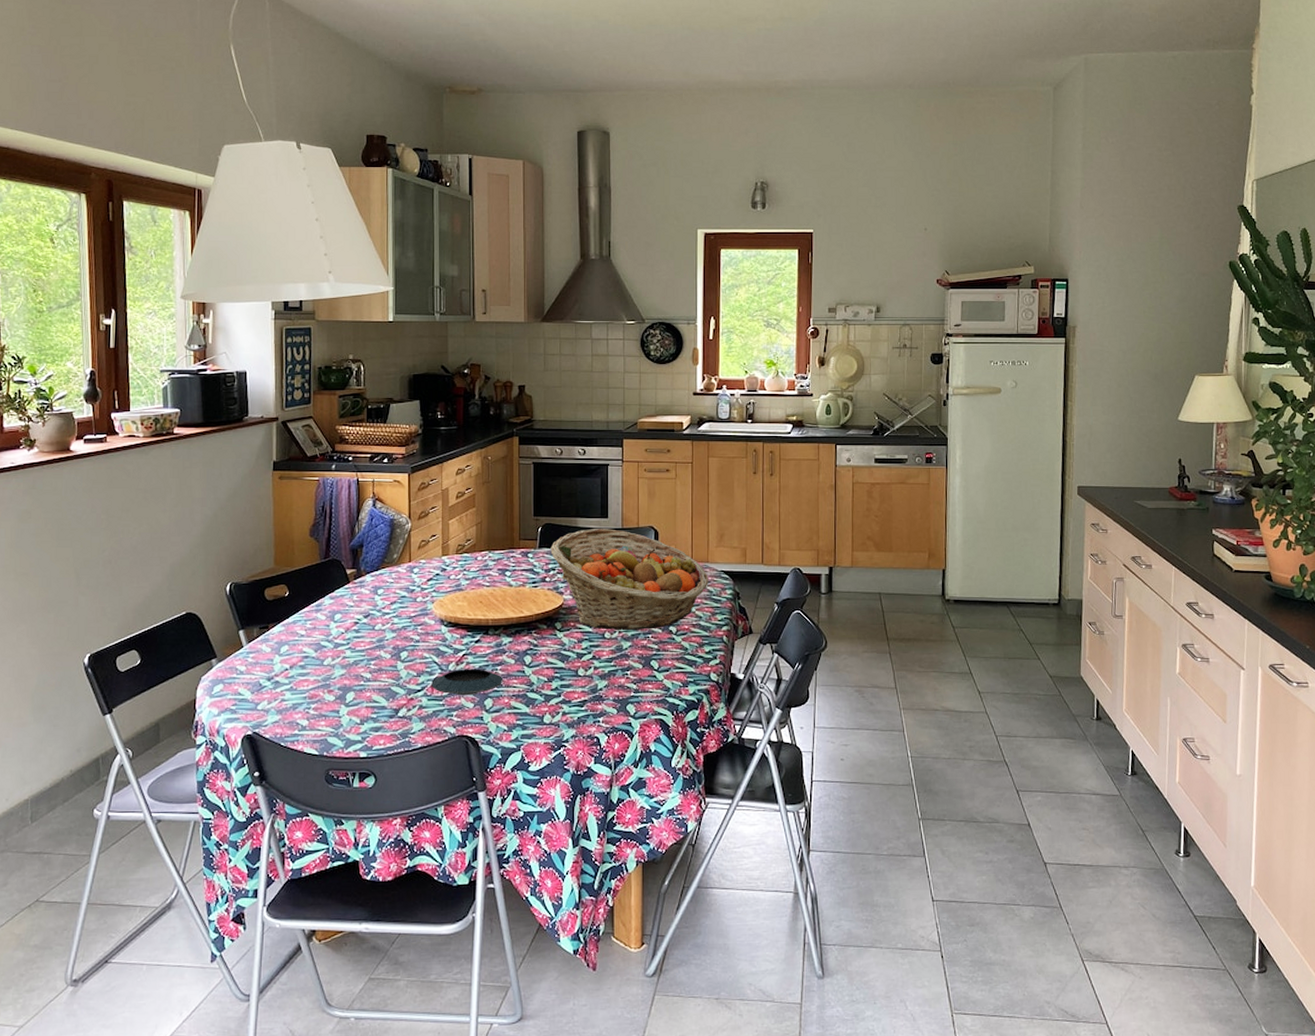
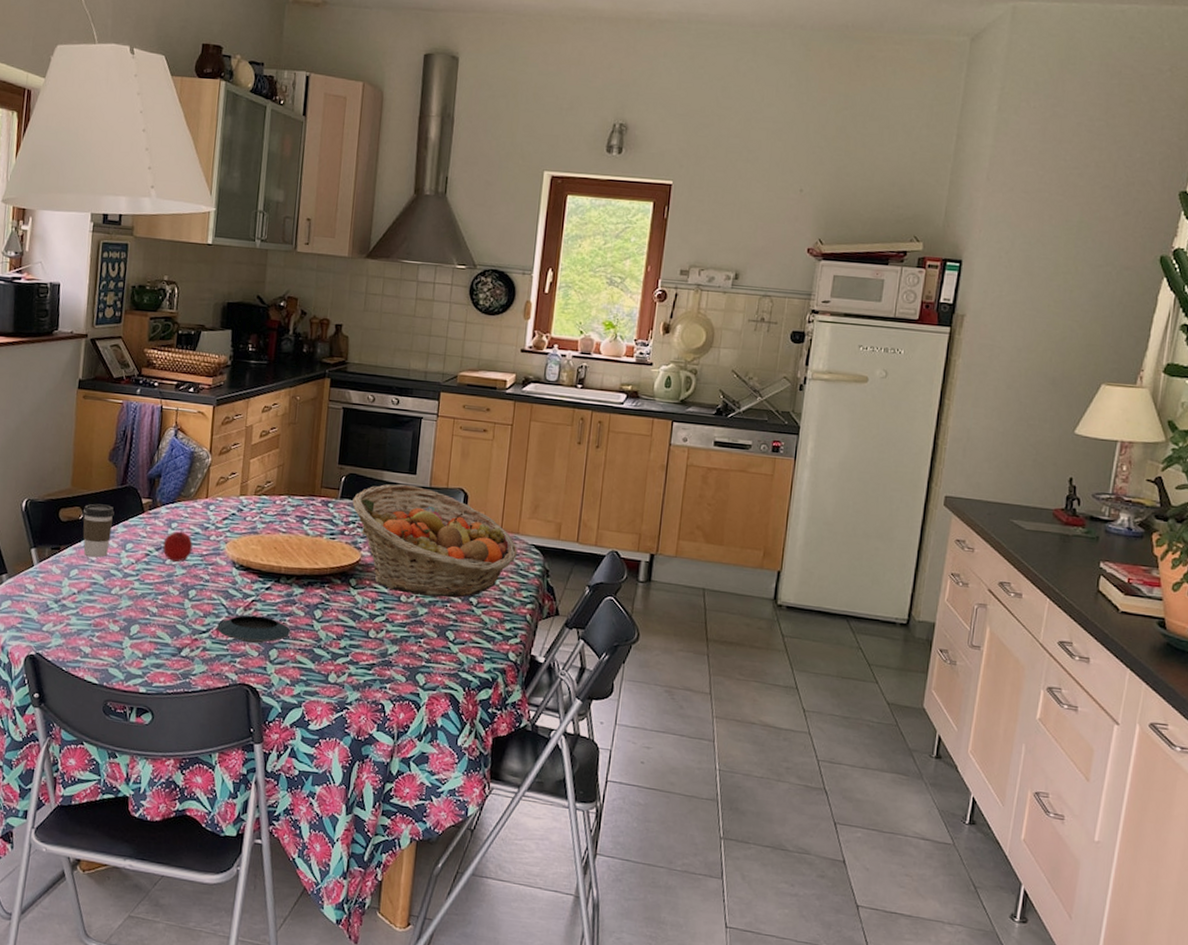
coffee cup: none [288,579,320,632] -> present [82,503,114,558]
apple: none [371,594,401,626] -> present [163,529,193,562]

